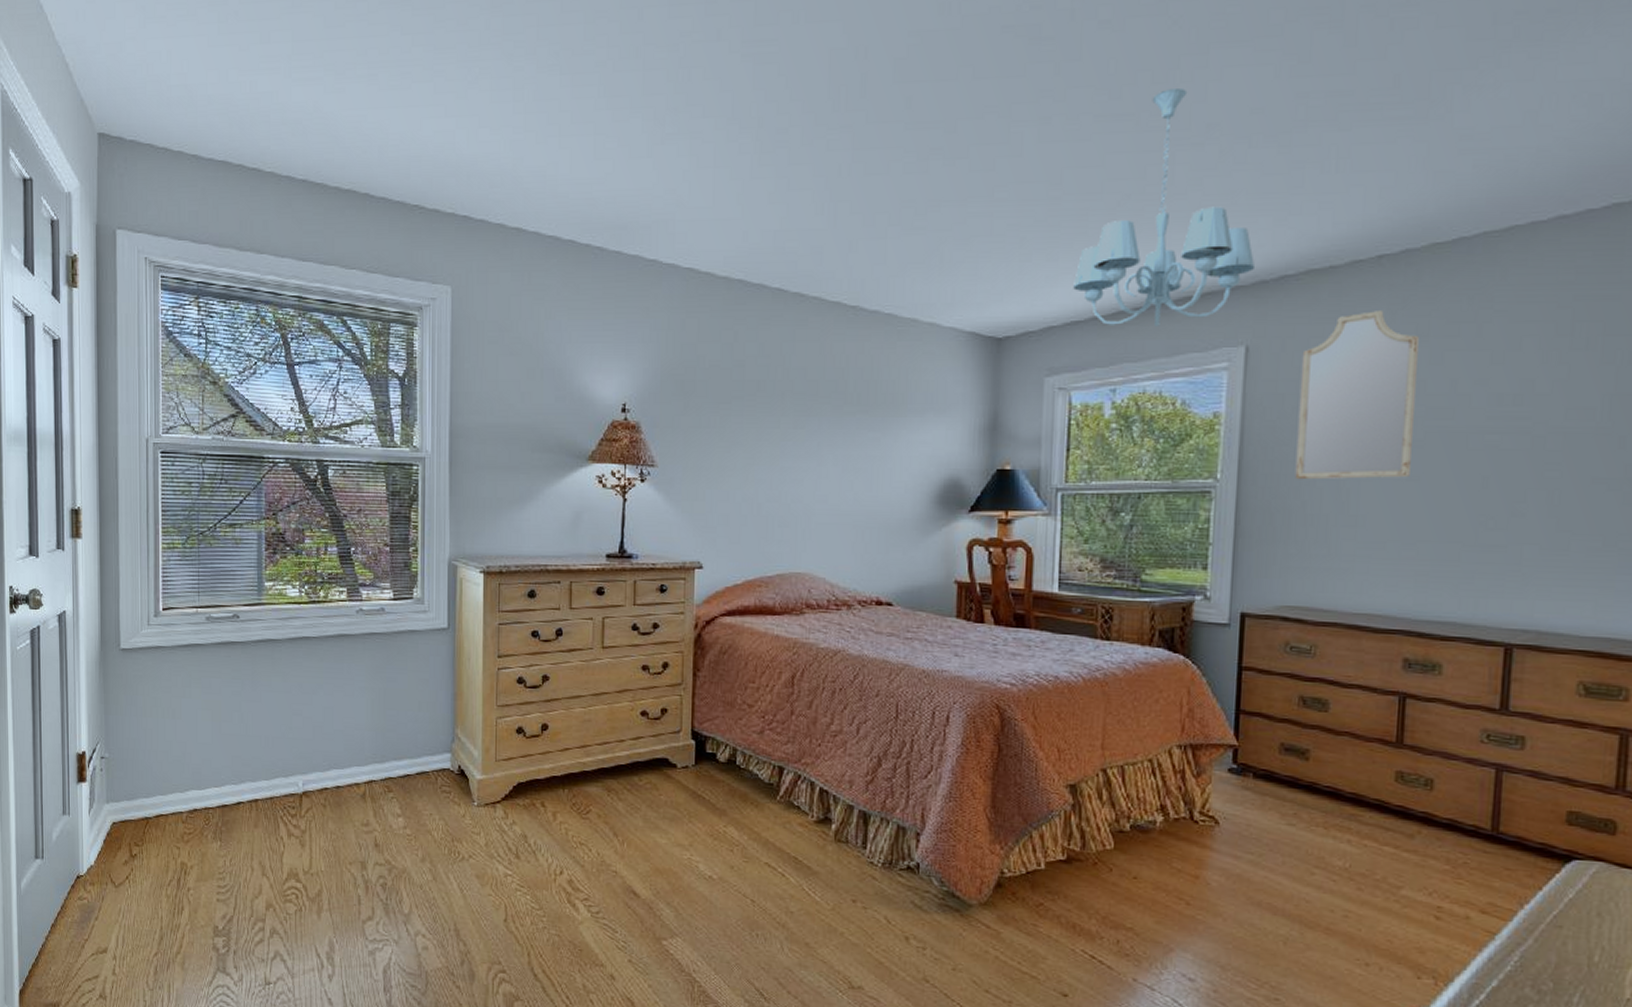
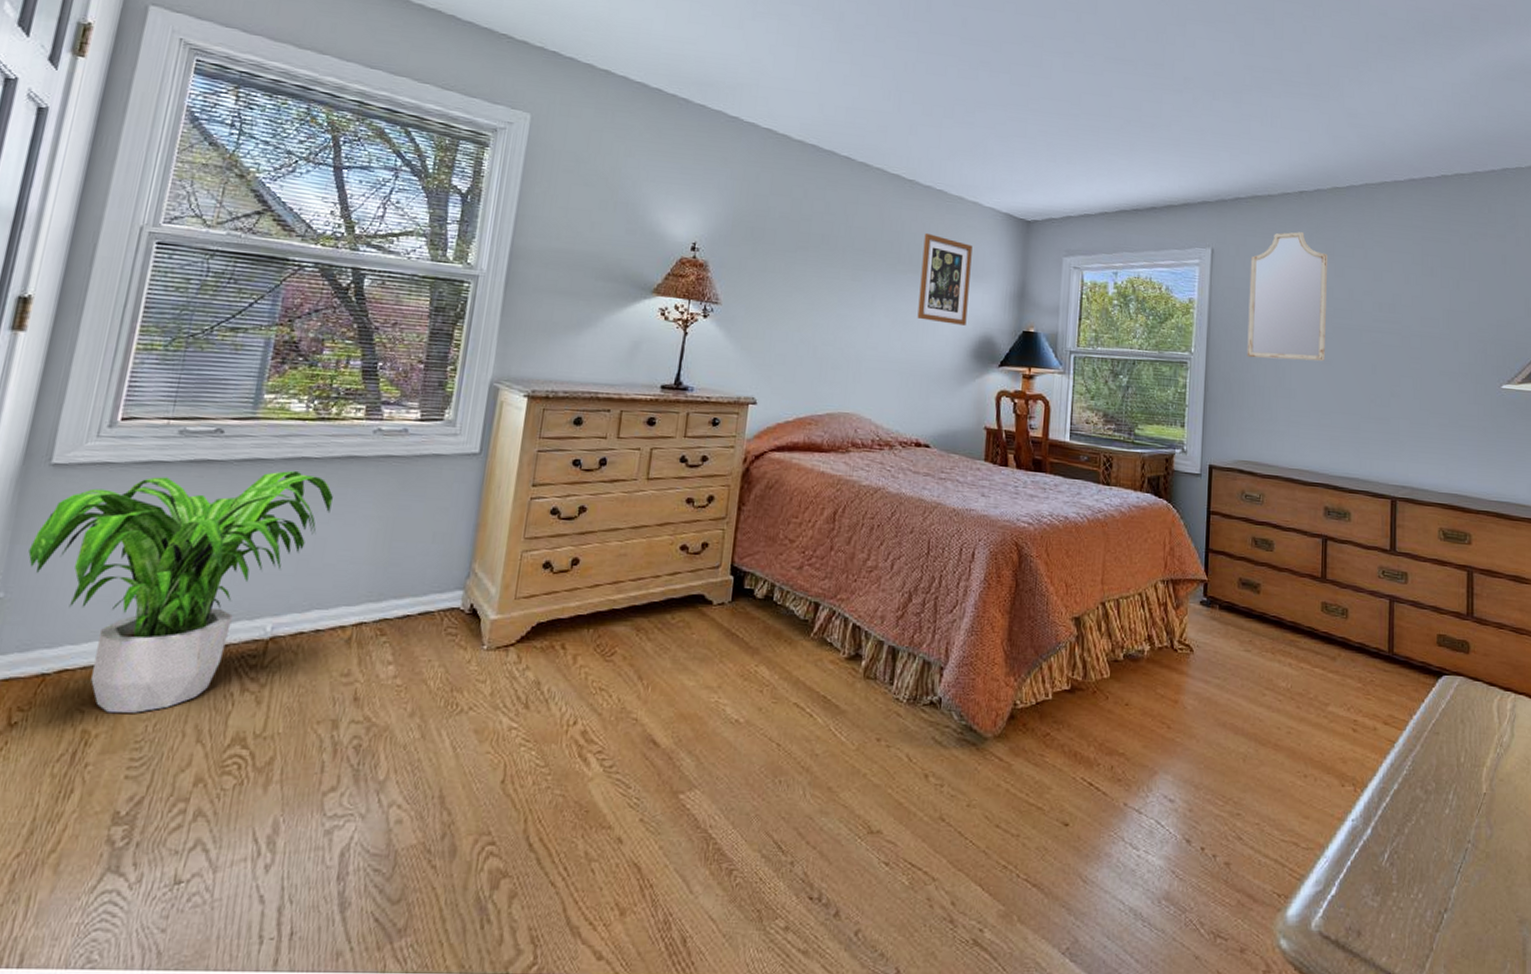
potted plant: none [118,648,332,851] -> present [28,470,333,714]
wall art: none [870,367,931,468] -> present [917,234,973,326]
chandelier: present [1073,89,1256,326] -> none [1087,47,1218,226]

